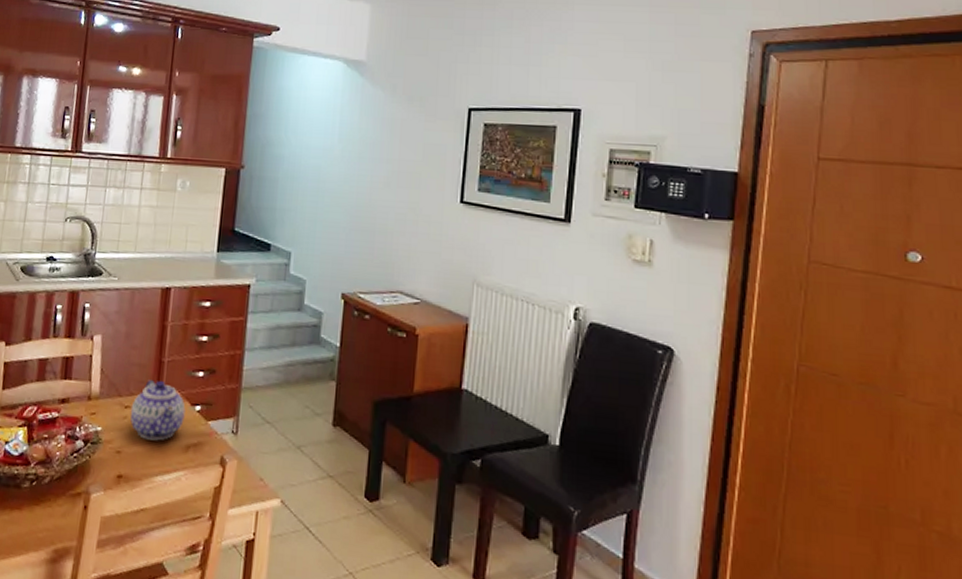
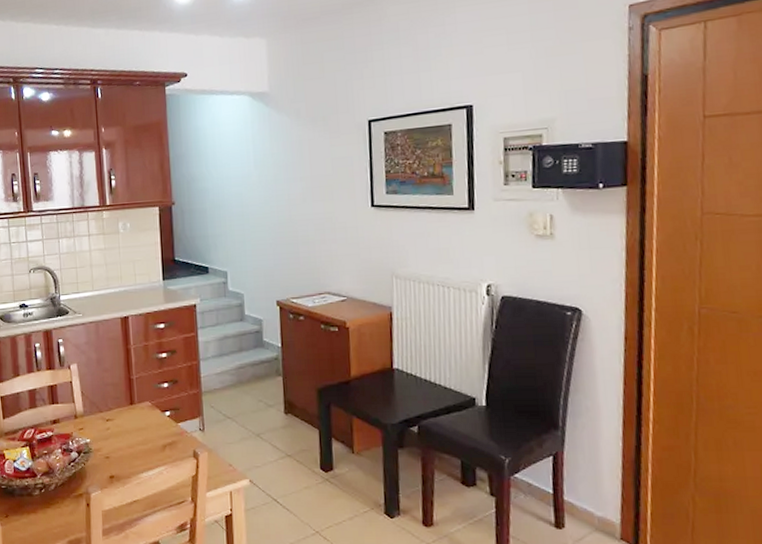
teapot: present [130,380,186,441] -> none [111,395,158,445]

